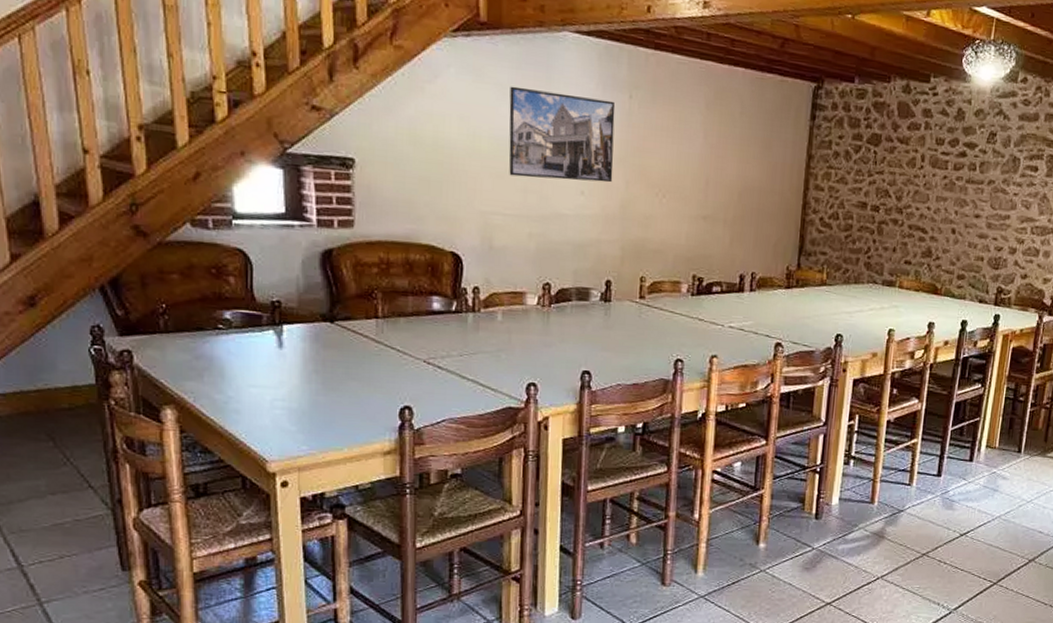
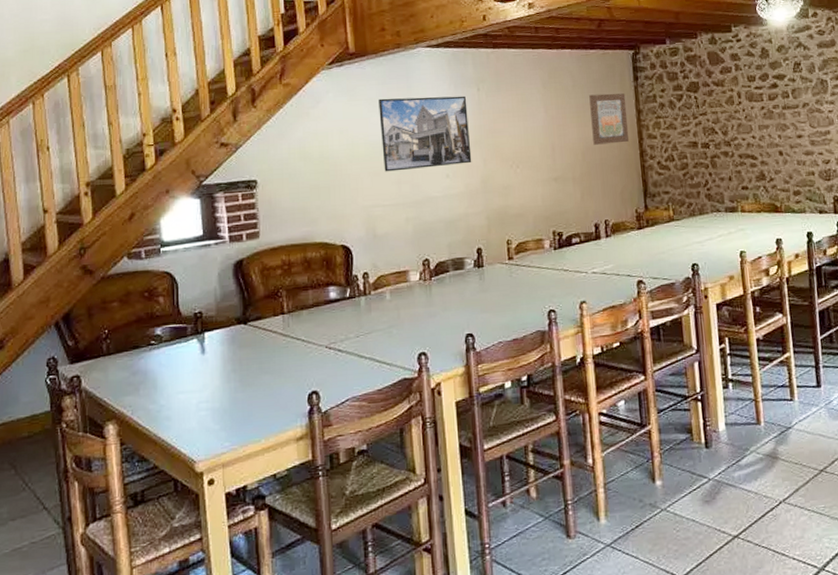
wall art: none [753,127,798,190] -> present [589,93,630,145]

